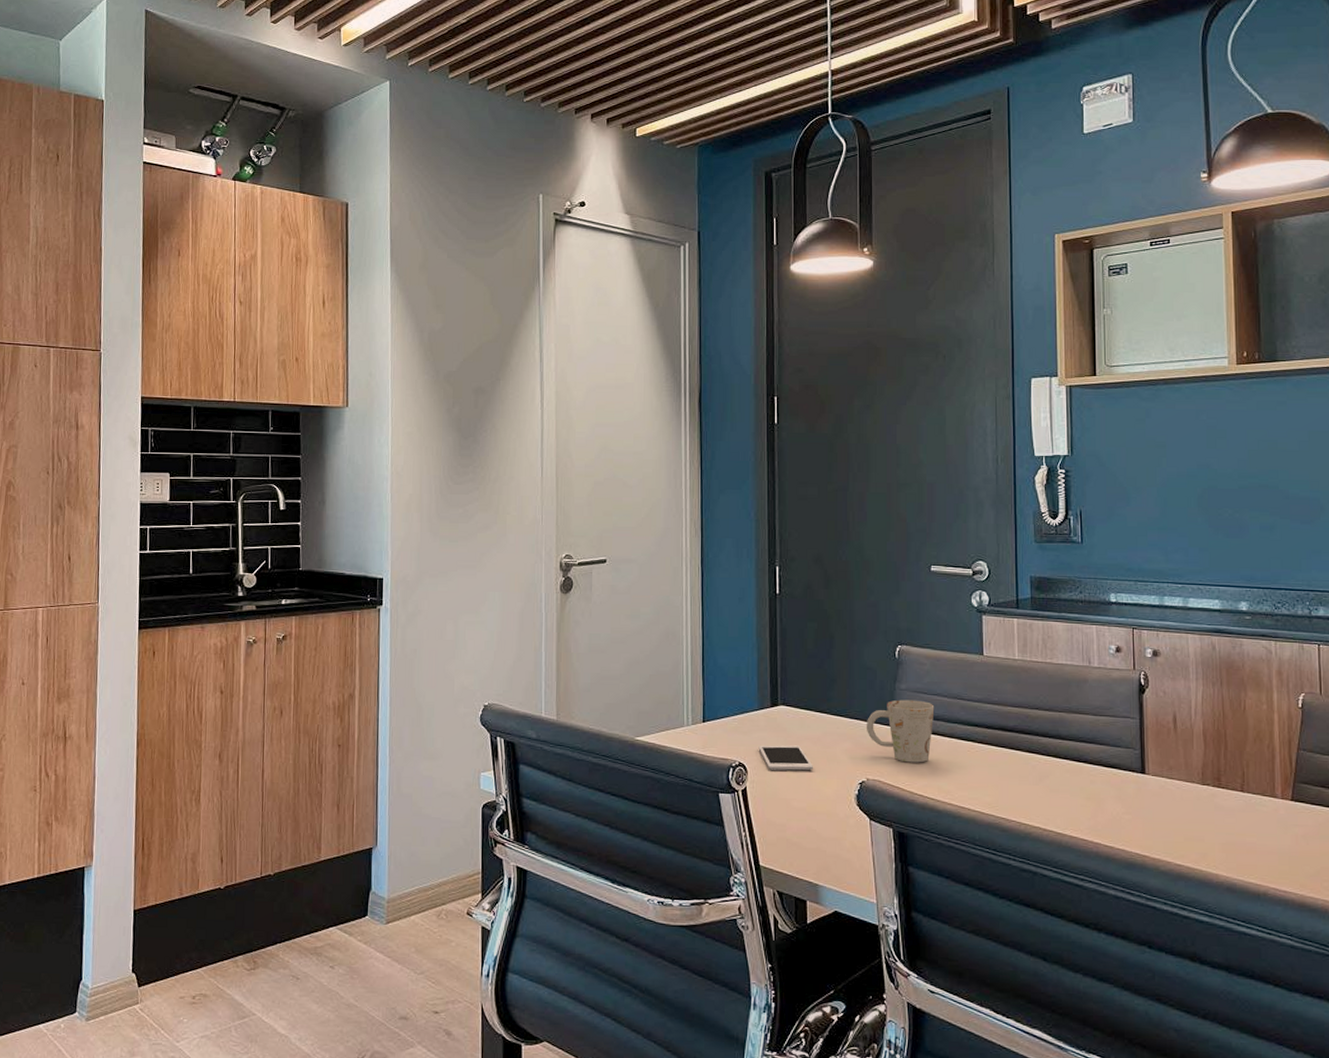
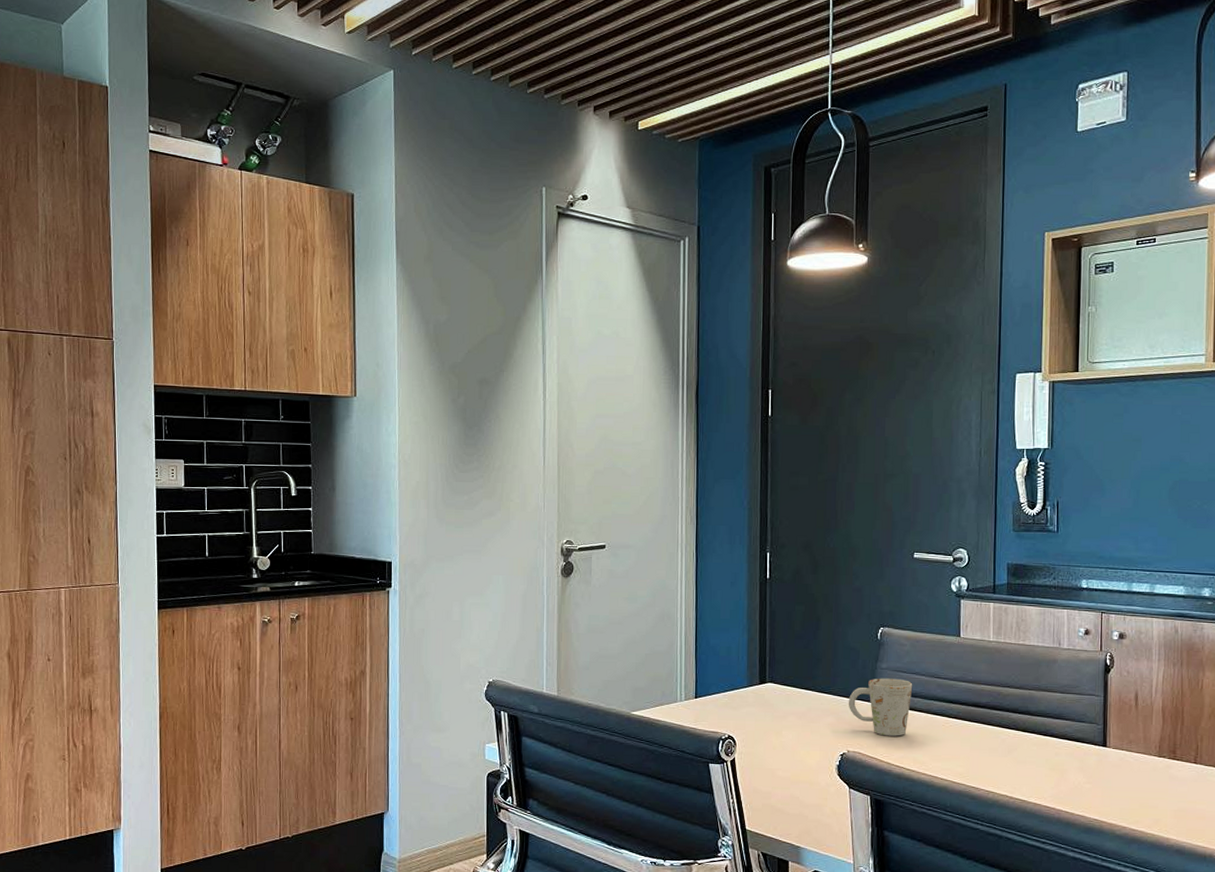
cell phone: present [758,745,813,771] -> none [747,719,798,743]

